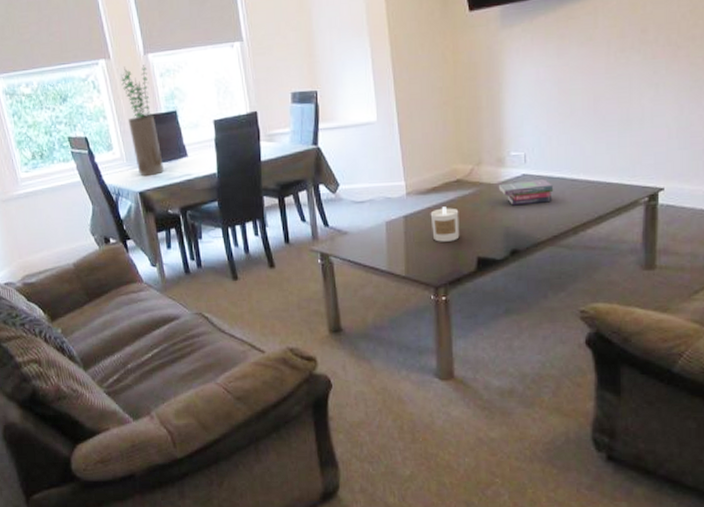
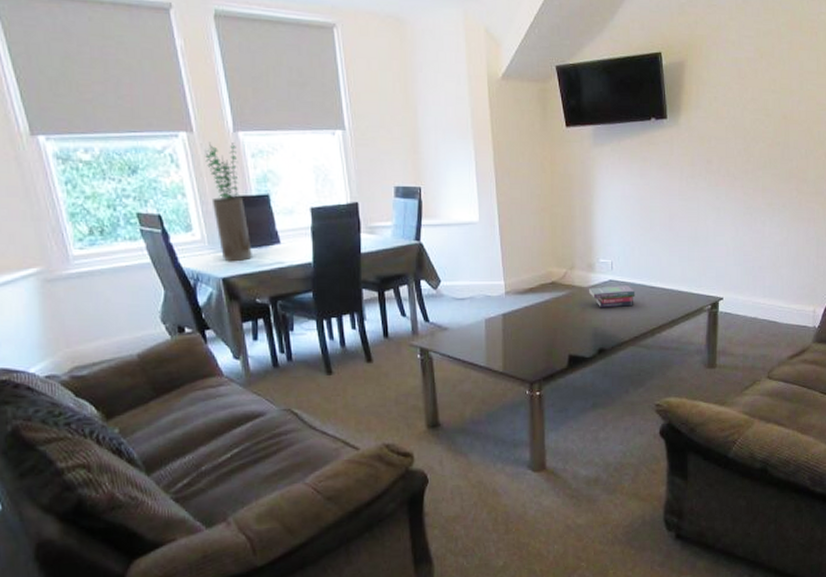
candle: present [430,207,460,242] -> none [527,307,554,340]

